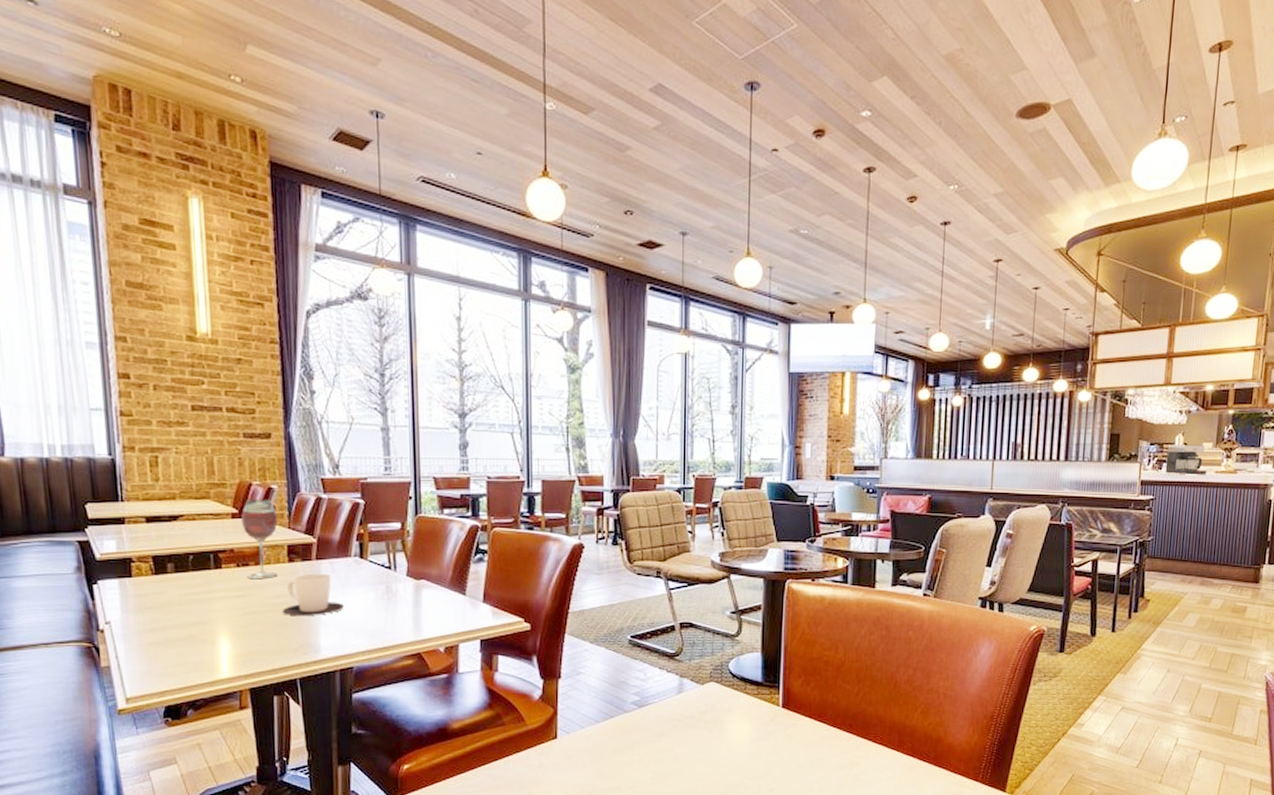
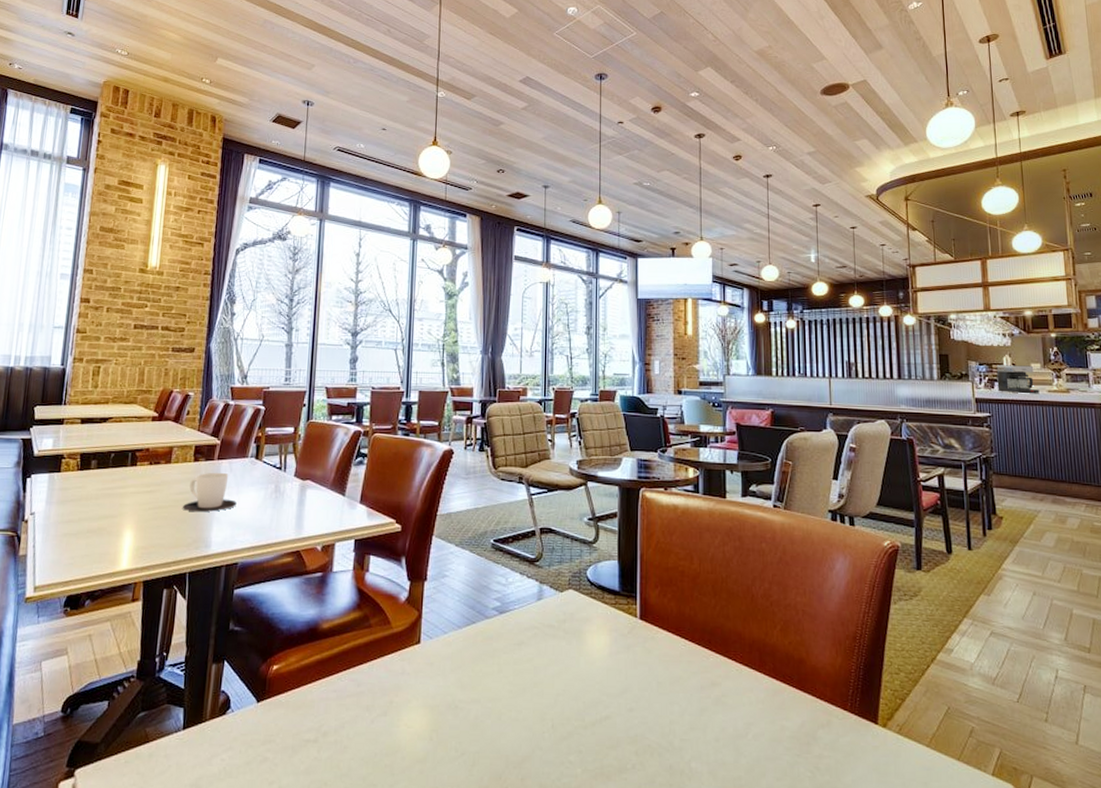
wineglass: present [241,499,278,580] -> none [156,404,191,477]

